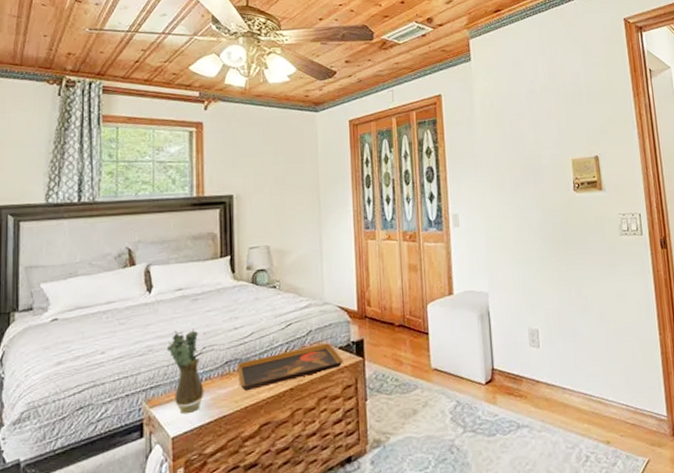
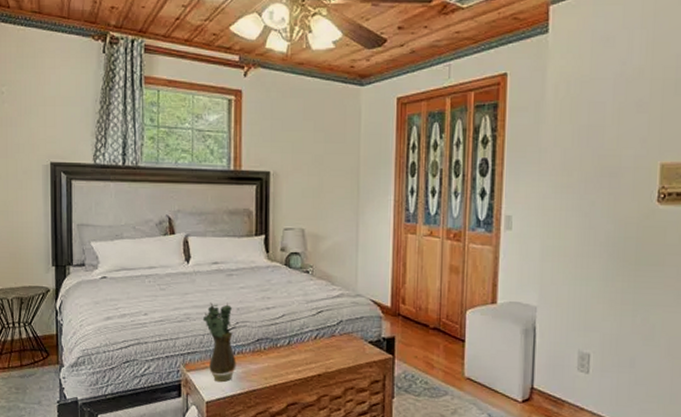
decorative tray: present [237,343,343,391] -> none [268,335,372,370]

